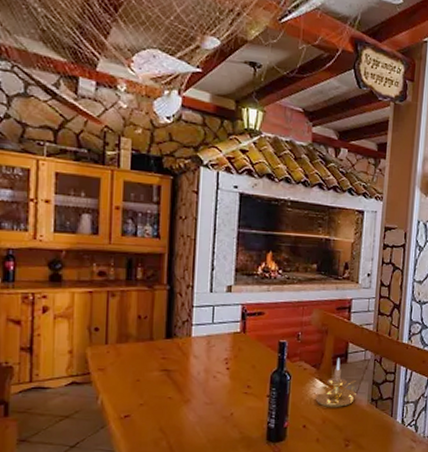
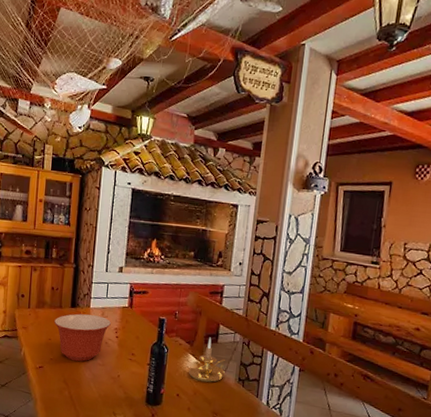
mixing bowl: none [142,345,219,402] -> present [53,314,111,361]

